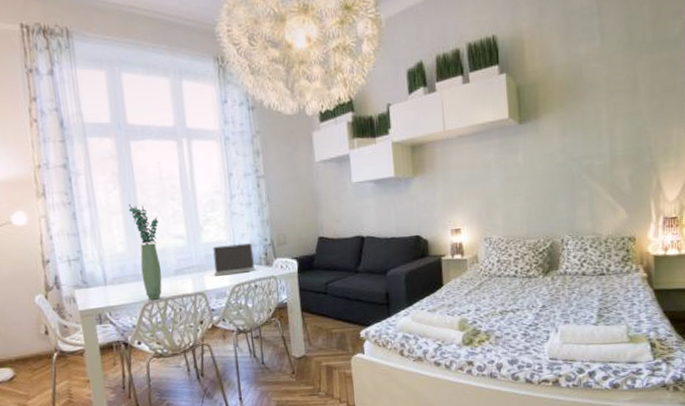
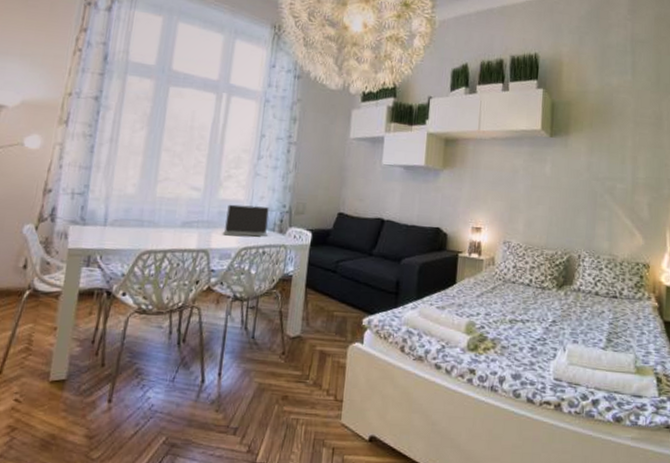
vase: present [128,204,162,300] -> none [145,147,179,250]

